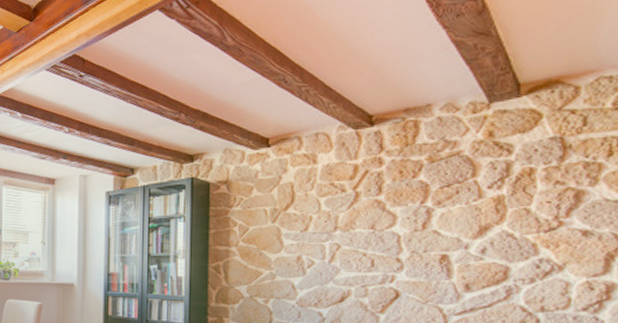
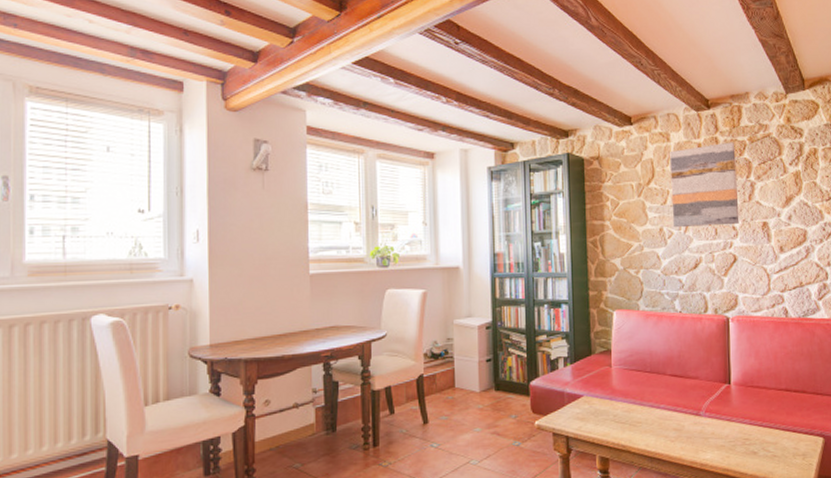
wall art: none [314,162,407,257] -> present [670,142,740,228]

